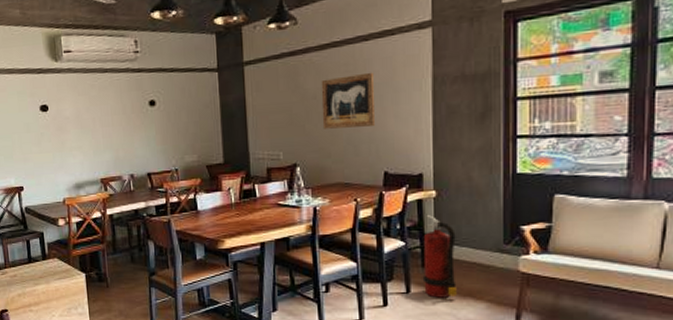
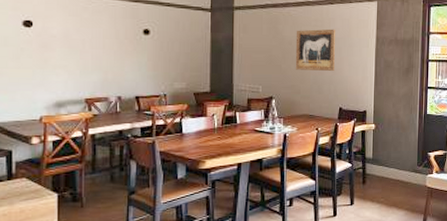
fire extinguisher: present [422,215,457,298] -> none [362,143,387,208]

